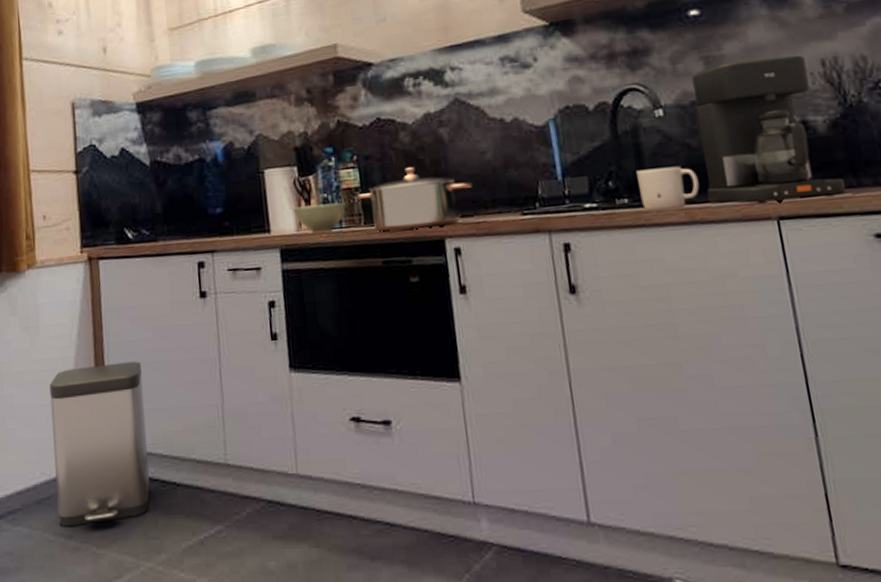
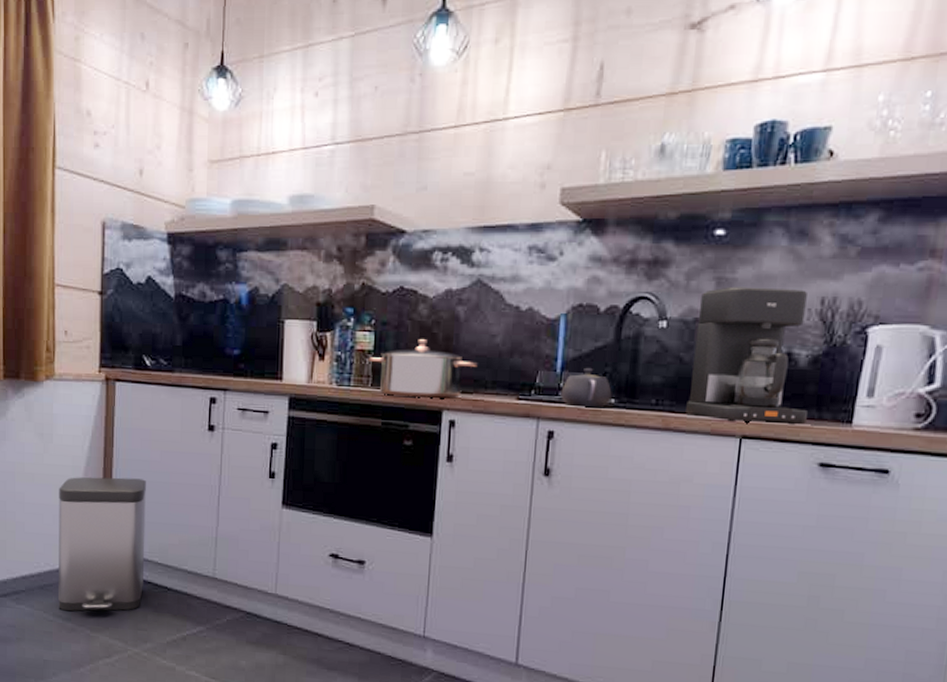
bowl: present [293,202,347,235] -> none [306,360,358,389]
teapot: none [567,170,624,214] -> present [560,368,612,408]
mug: present [636,166,700,211] -> none [626,375,682,416]

